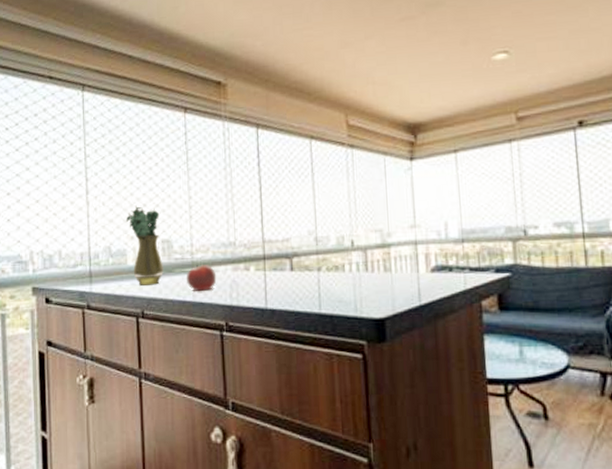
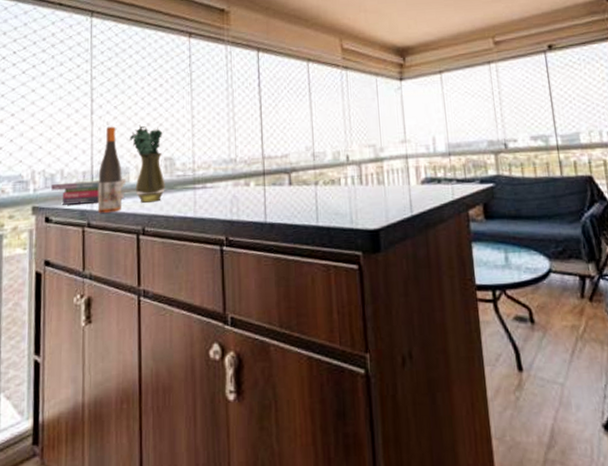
books: none [50,261,123,286] -> present [51,179,126,205]
wine bottle: none [96,206,120,296] -> present [97,126,122,214]
fruit: present [186,265,217,292] -> none [187,181,218,208]

